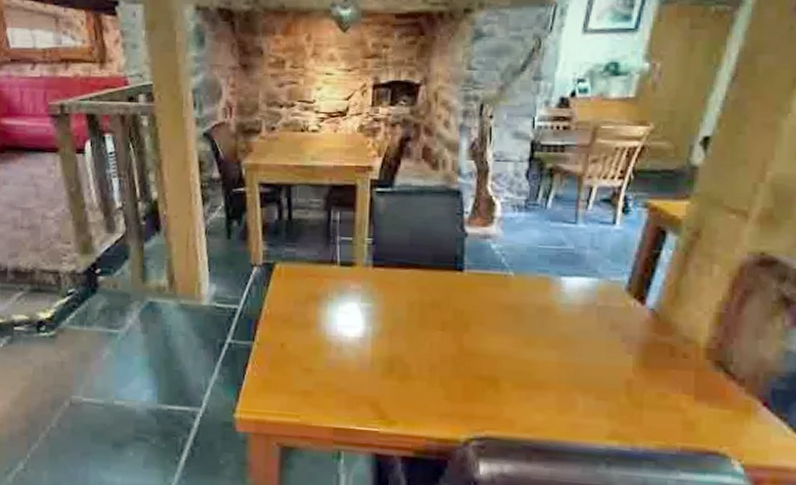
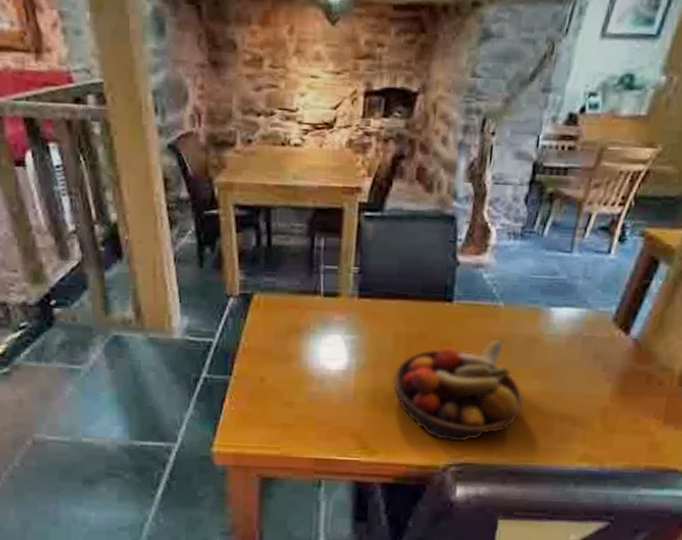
fruit bowl: none [409,309,542,415] -> present [393,340,524,442]

